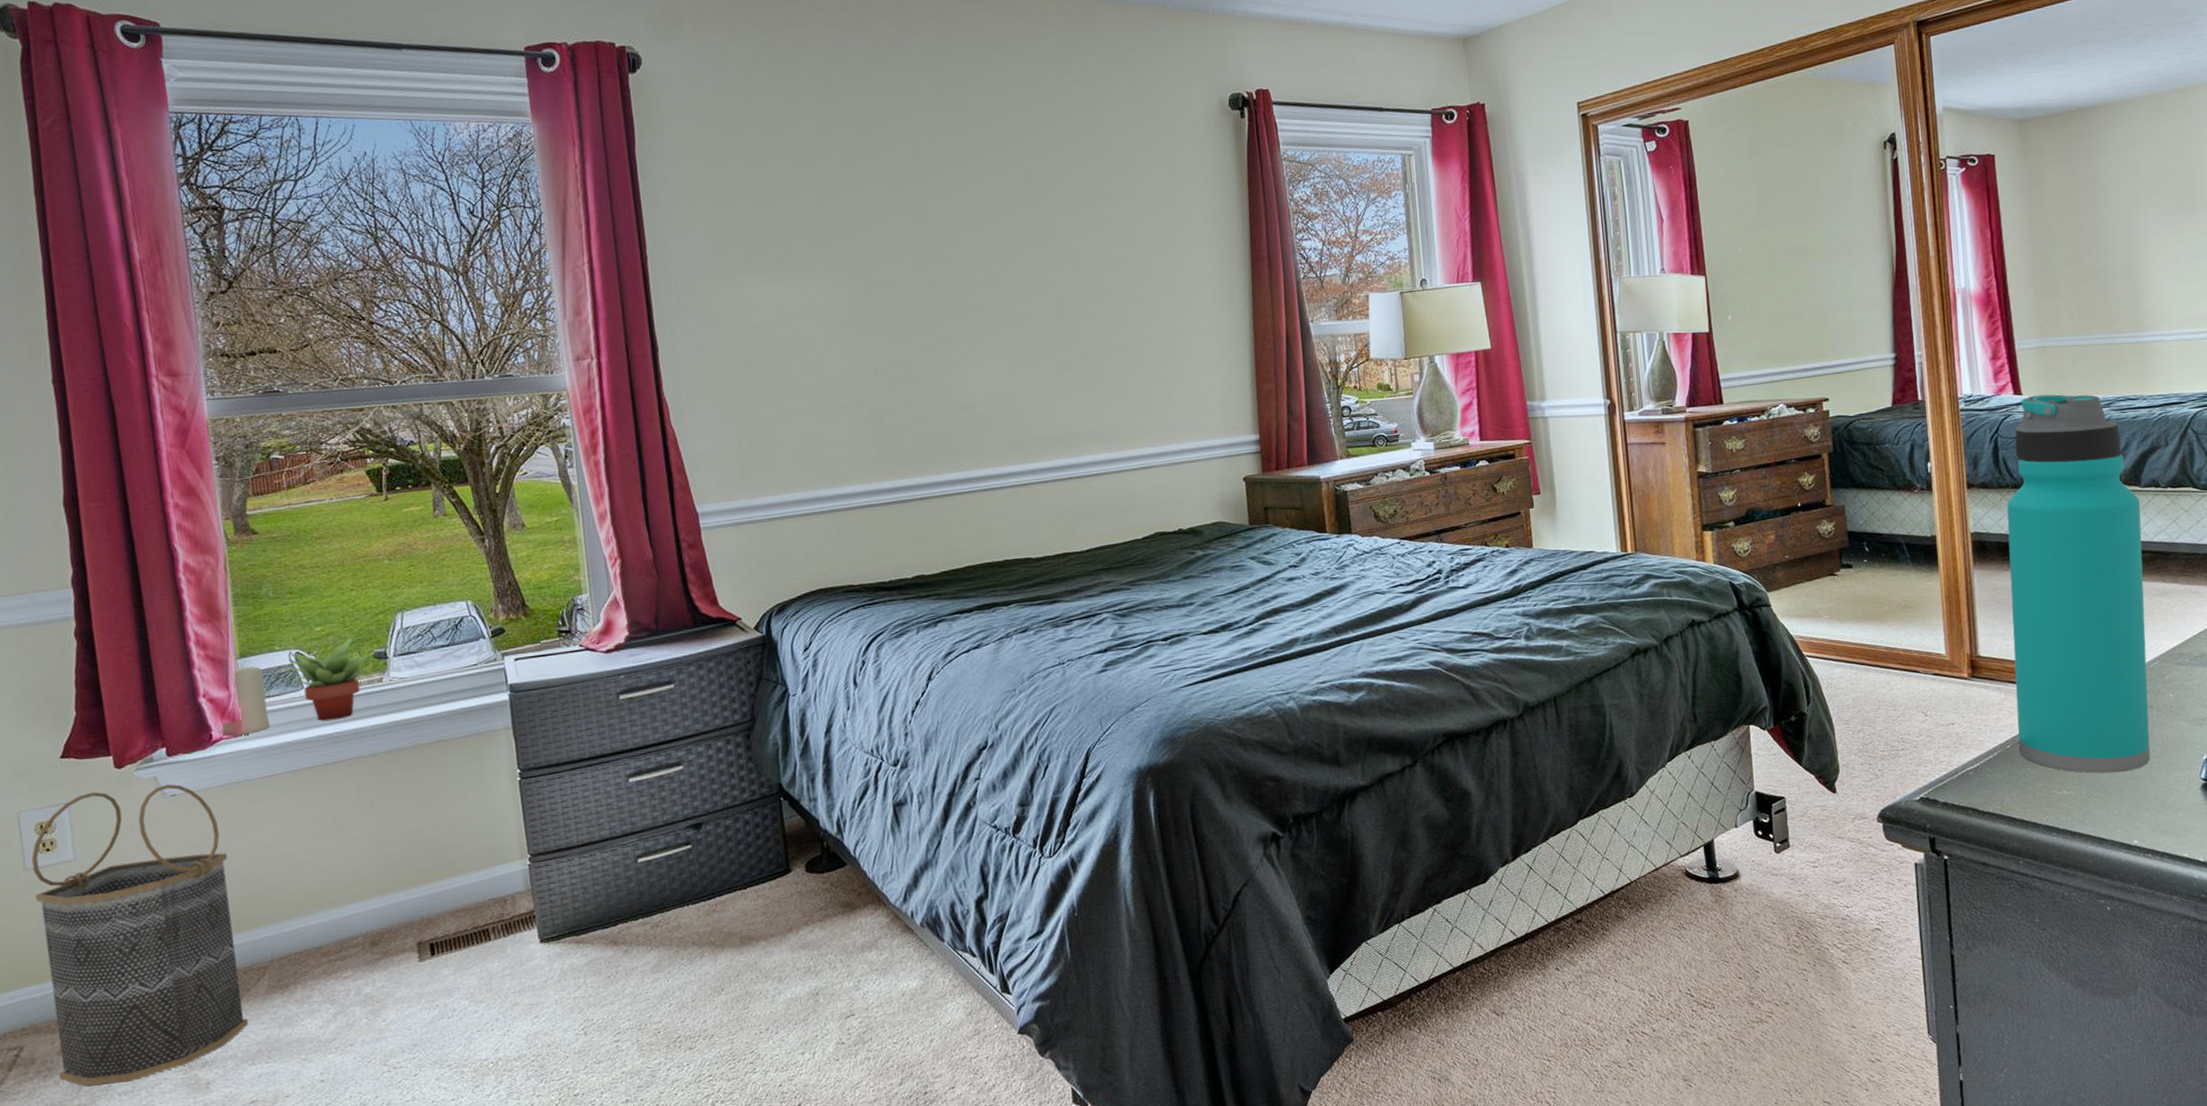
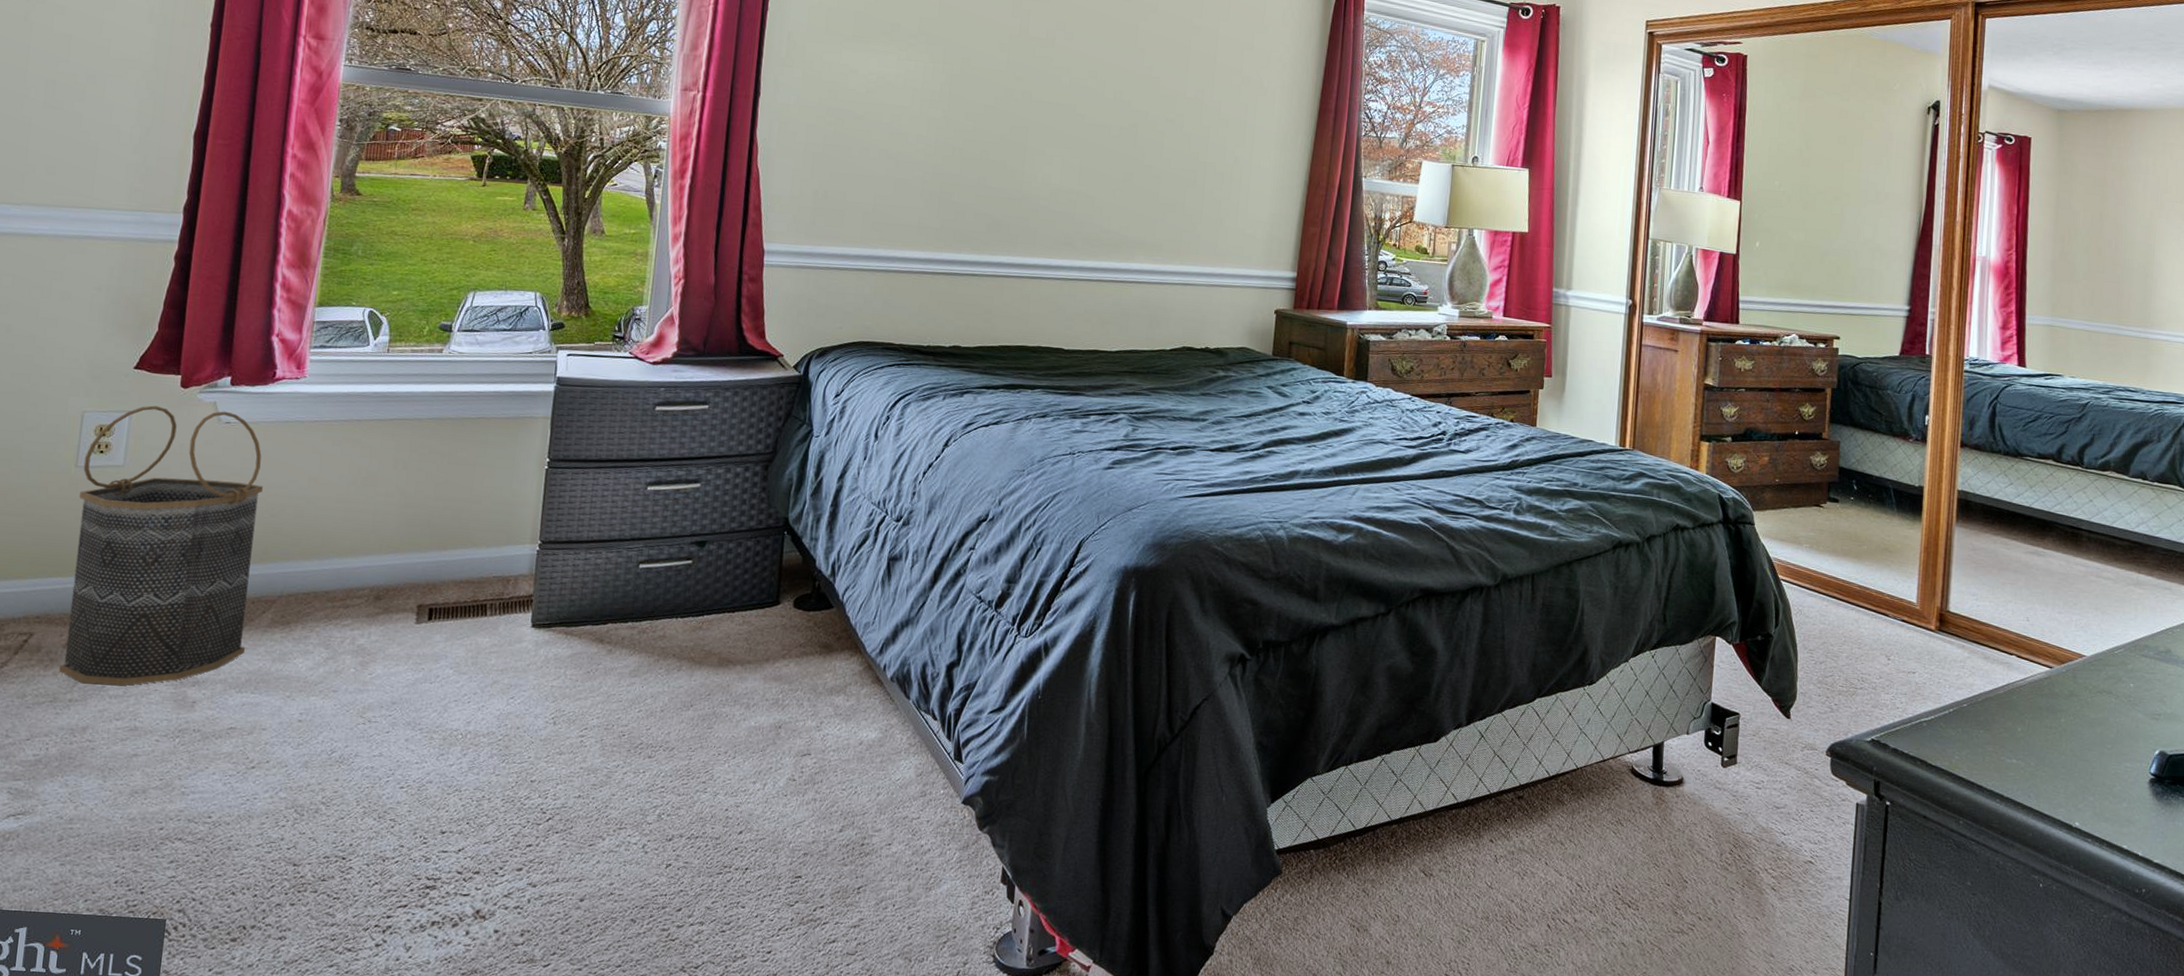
candle: present [221,666,270,737] -> none [285,314,336,379]
succulent plant: present [281,636,376,722] -> none [350,305,443,381]
water bottle: present [2007,394,2151,774] -> none [1974,370,2126,752]

